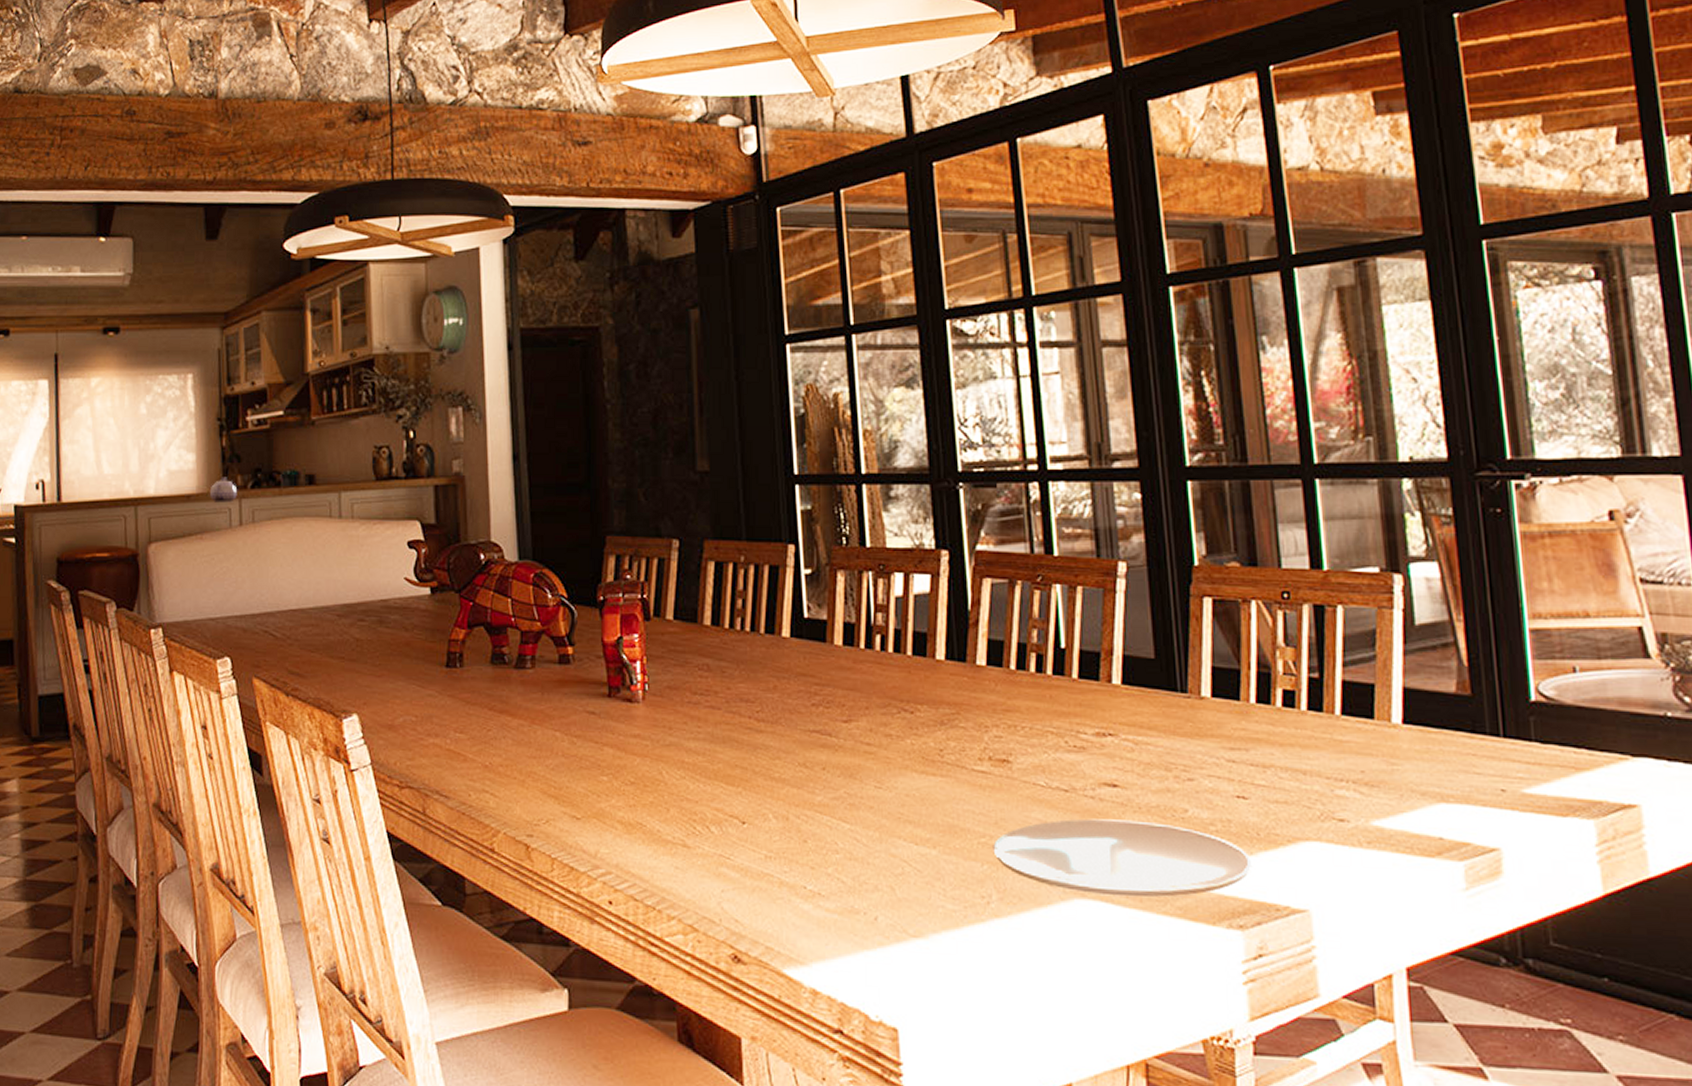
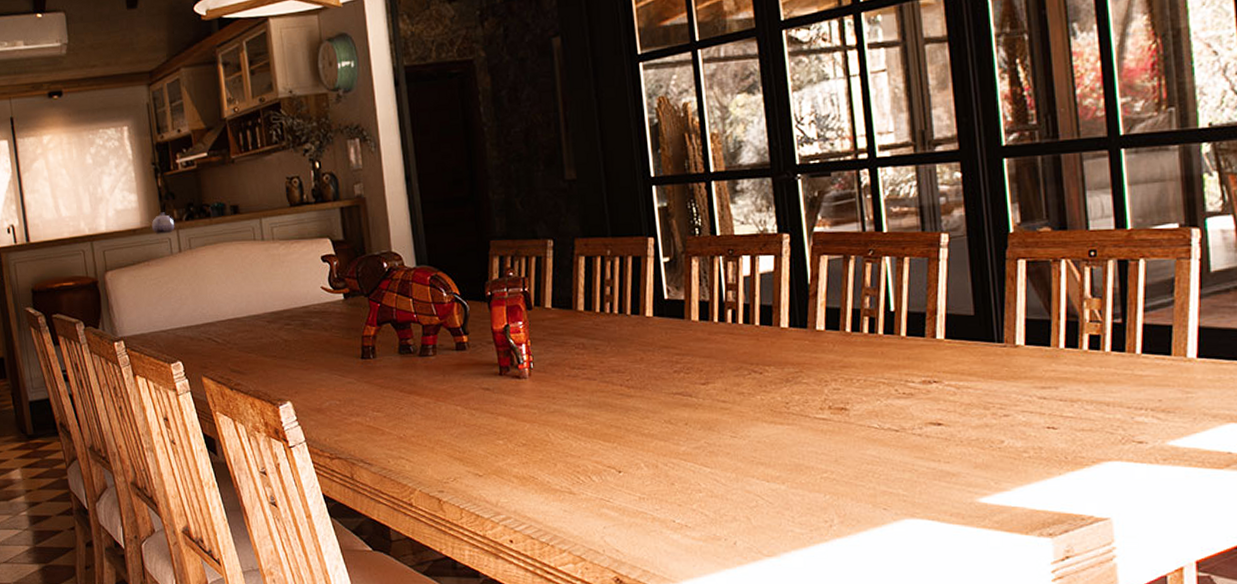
plate: present [993,818,1251,898] -> none [834,452,1060,515]

